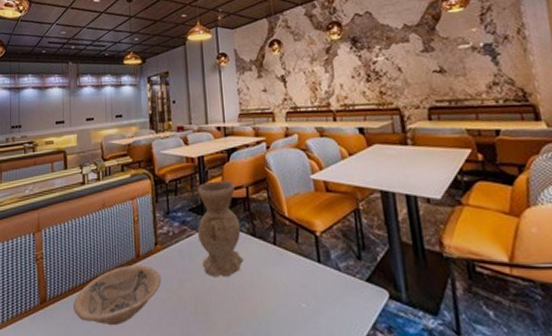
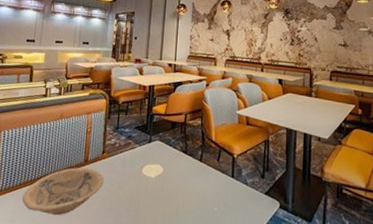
vase: present [198,180,244,277] -> none [140,106,176,183]

